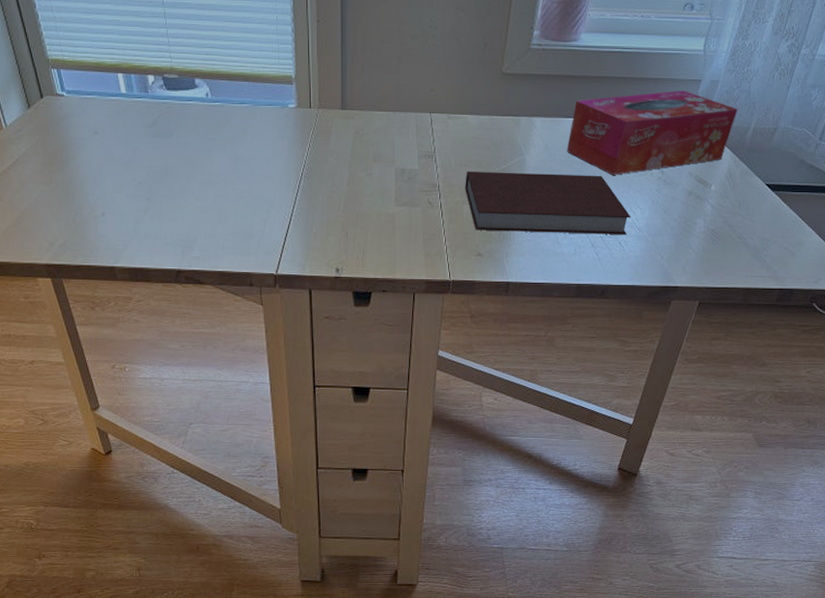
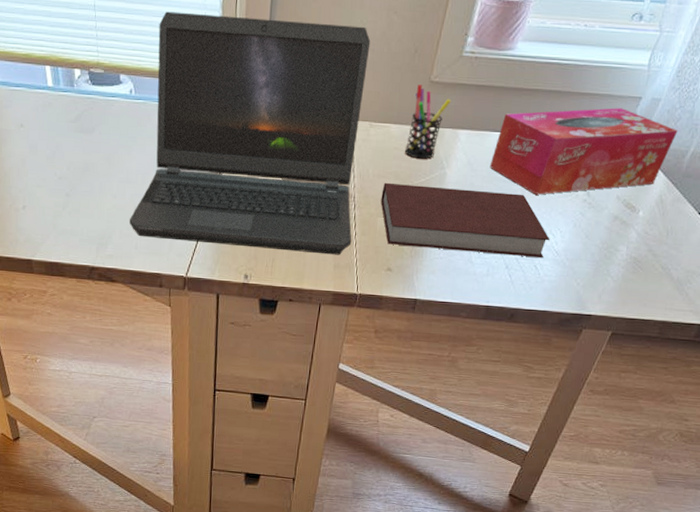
laptop computer: none [213,16,441,244] -> present [129,11,371,255]
pen holder: none [483,77,524,147] -> present [404,85,452,159]

